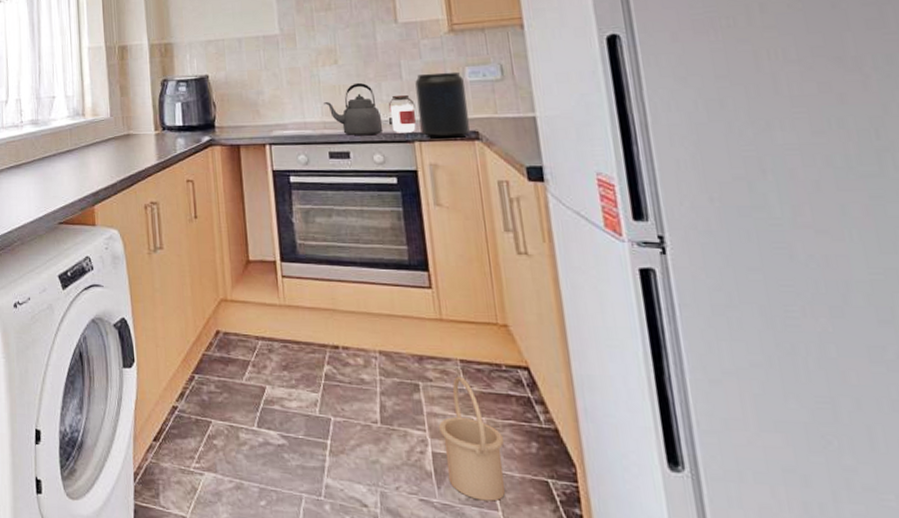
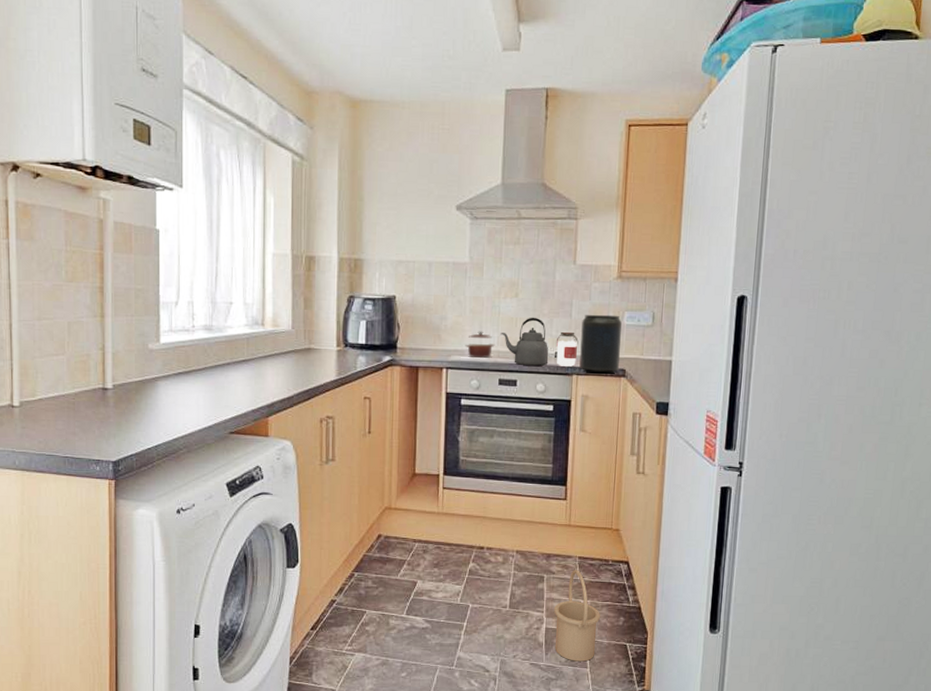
saucepan: none [286,102,320,131] -> present [465,331,495,358]

